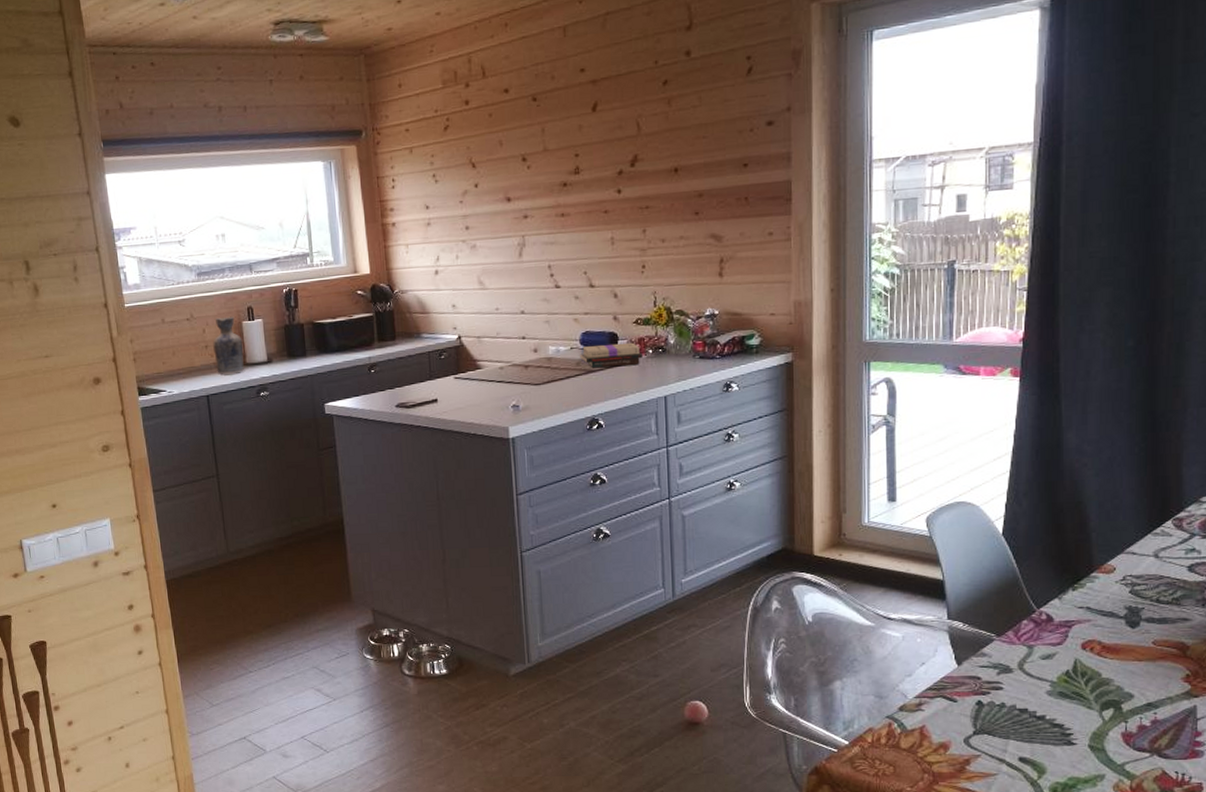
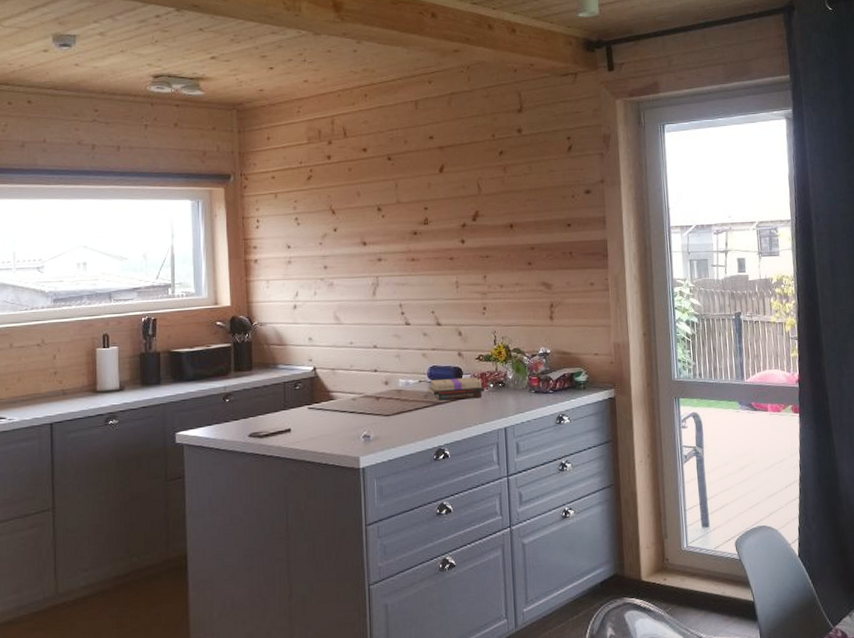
ceramic jug: present [213,316,244,375] -> none [63,343,95,403]

